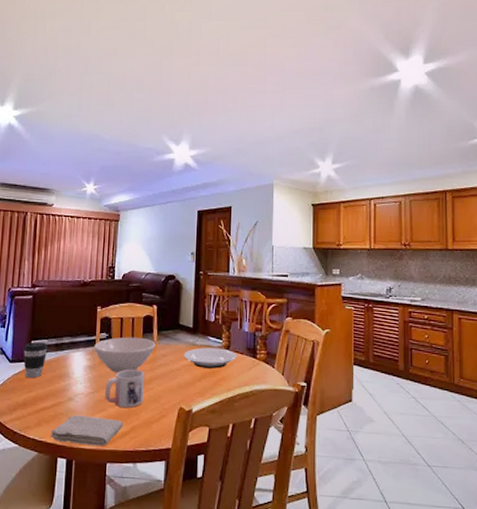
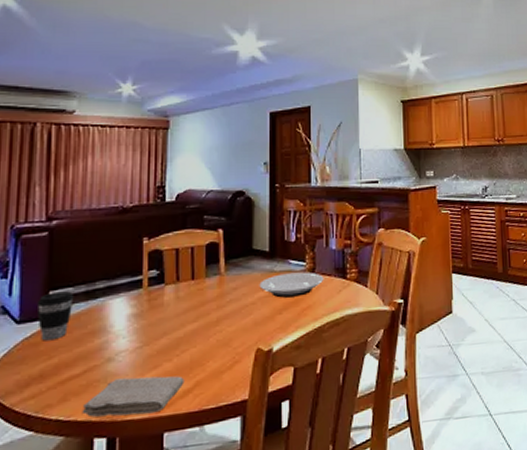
bowl: present [94,337,156,373] -> none [141,270,223,318]
mug: present [105,369,144,408] -> none [158,309,210,361]

